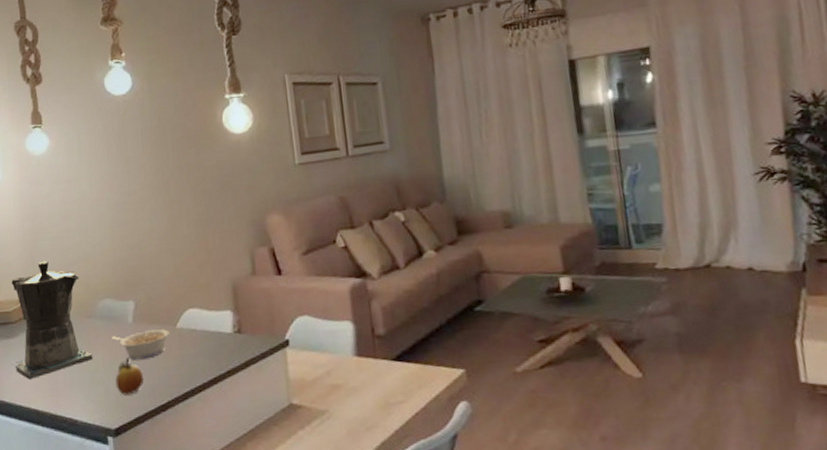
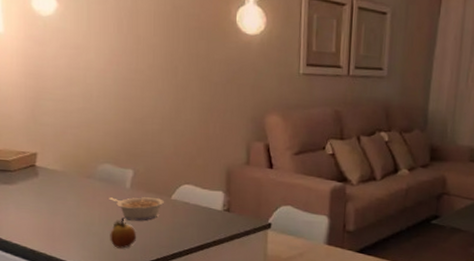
coffee maker: present [11,260,93,379] -> none [10,119,90,223]

